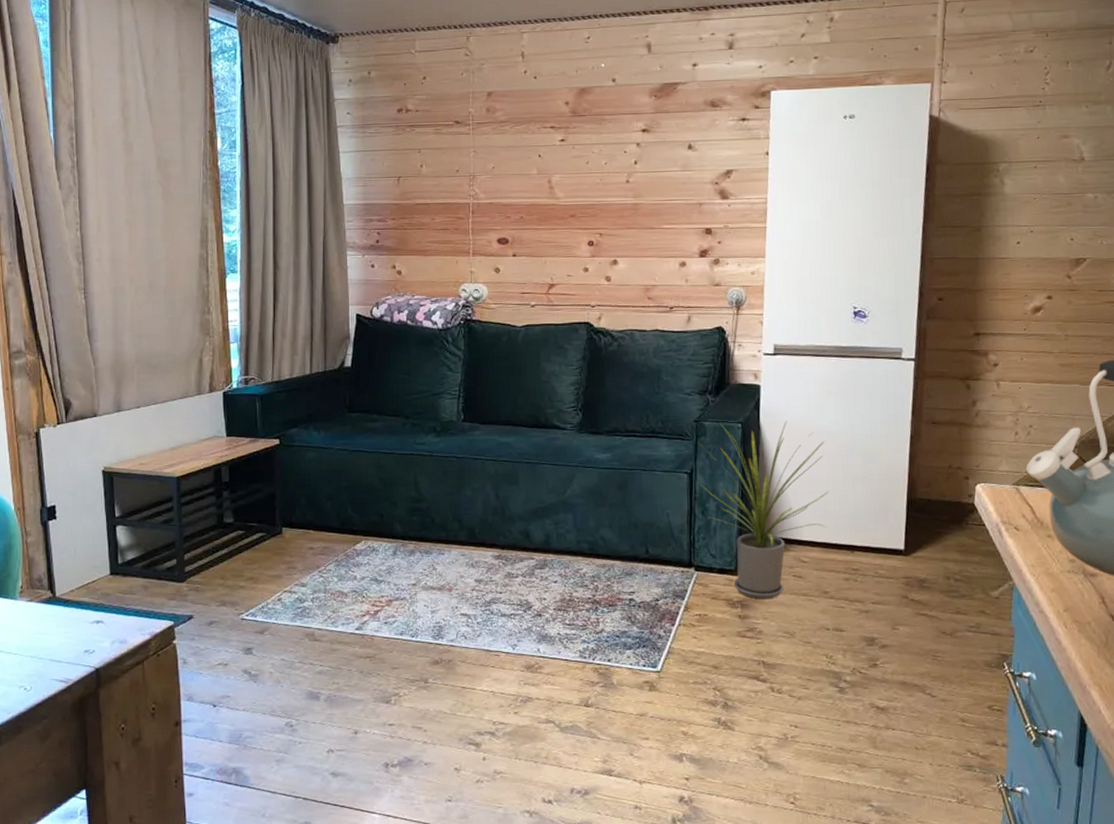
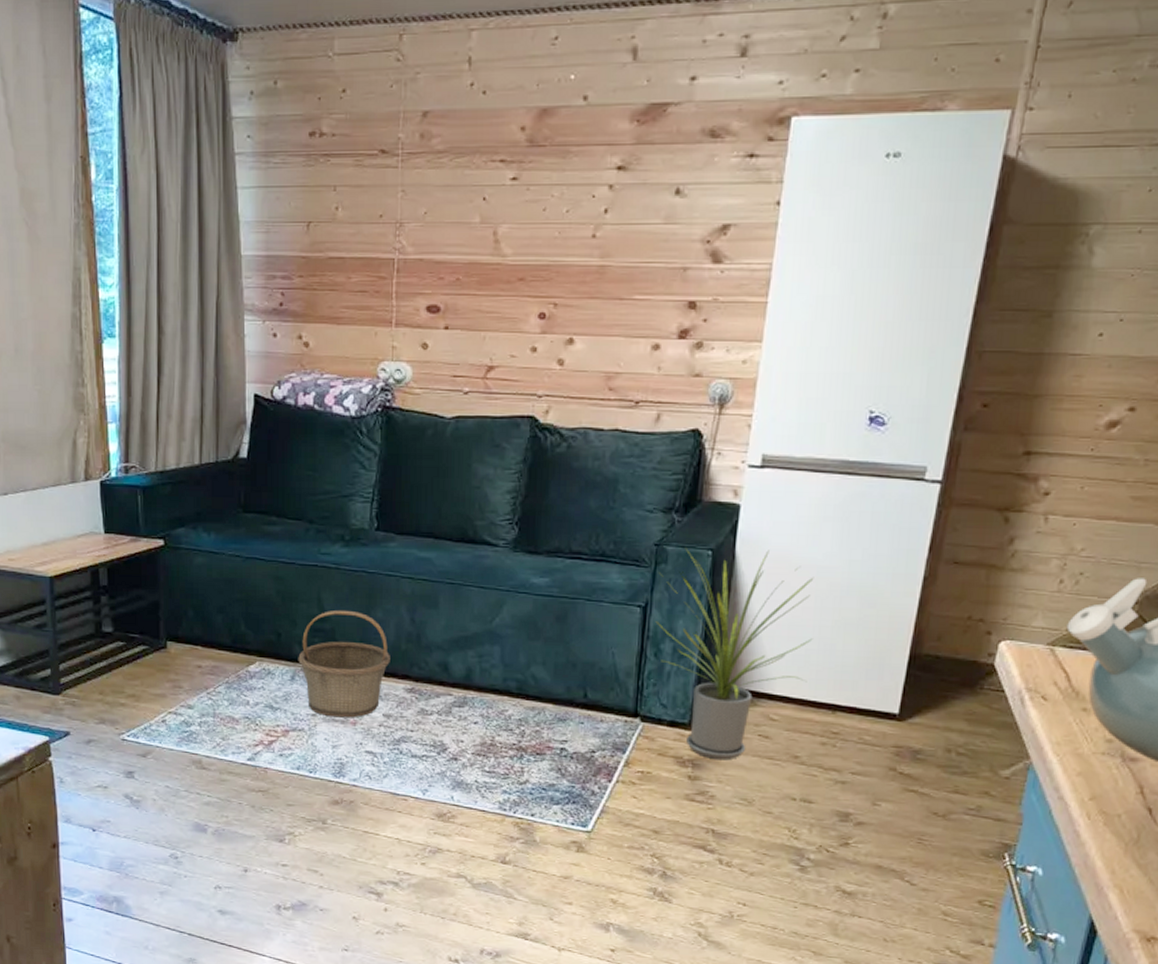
basket: none [399,490,479,586] -> present [298,609,390,718]

